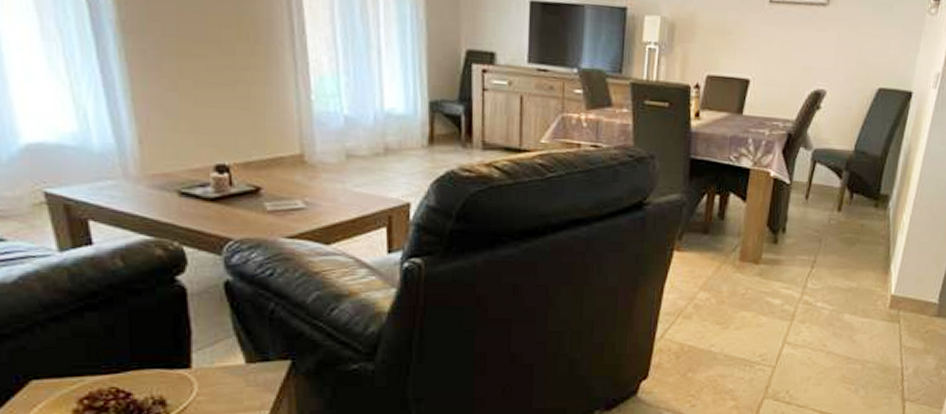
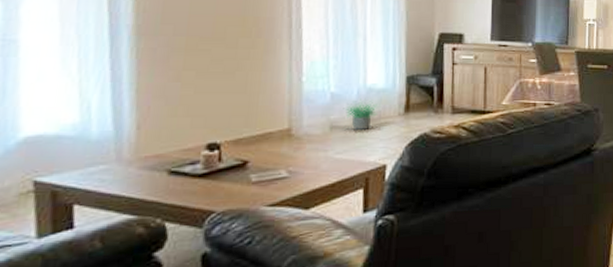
potted plant: none [359,124,397,161] -> present [343,98,377,130]

